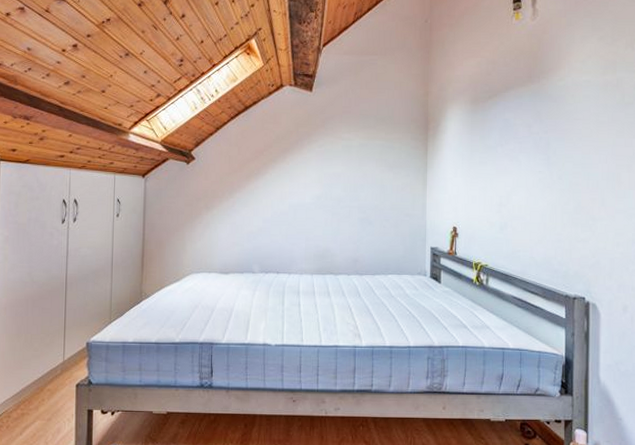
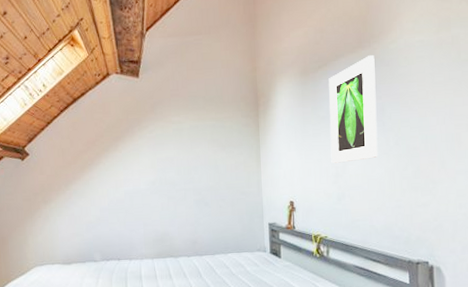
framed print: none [496,90,543,193] -> present [329,55,378,163]

